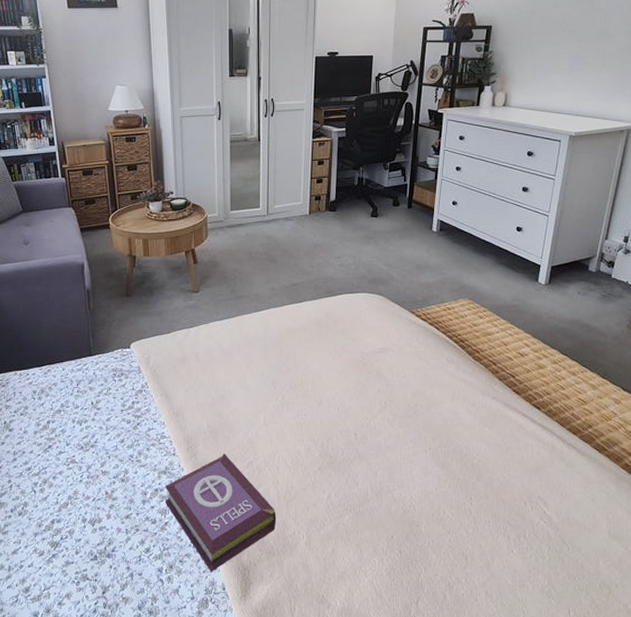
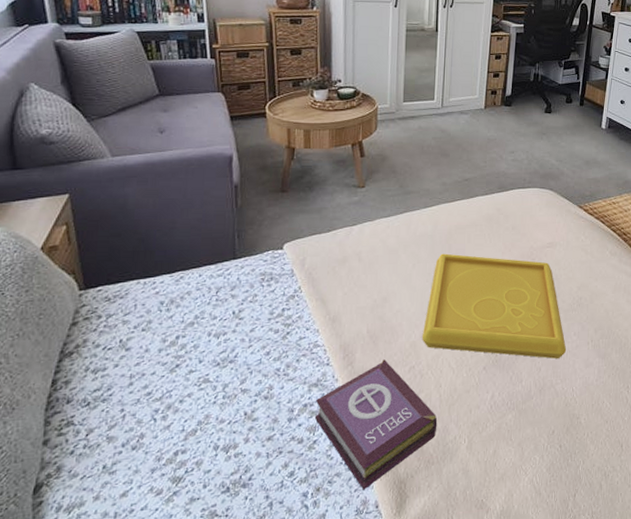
serving tray: none [258,356,403,464] -> present [422,253,567,359]

